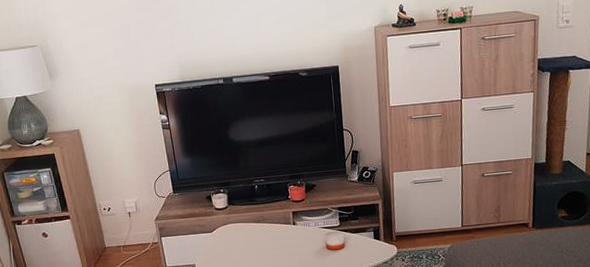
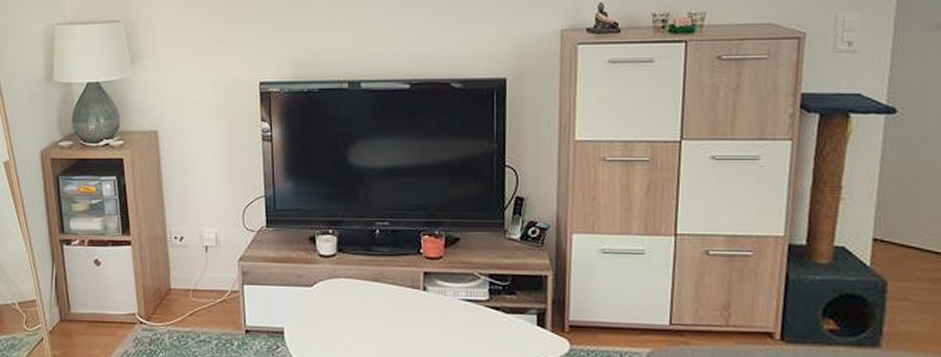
candle: present [324,231,346,251] -> none [465,307,495,335]

